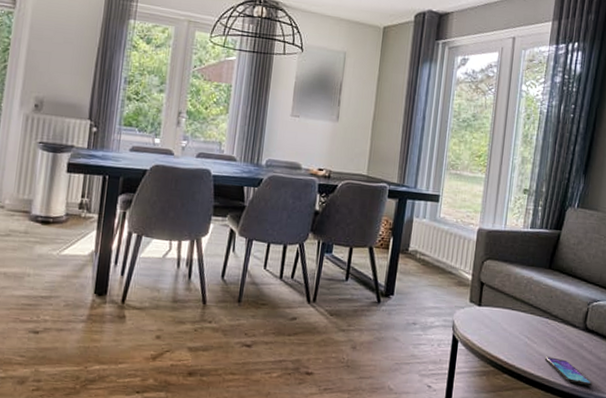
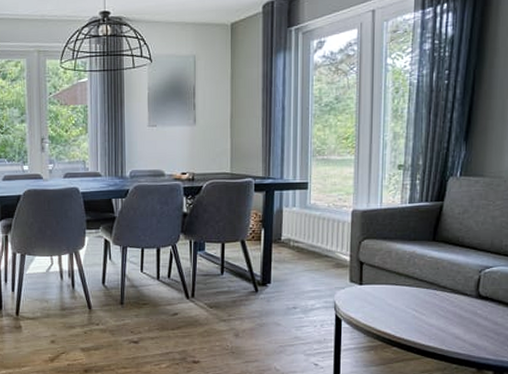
smartphone: present [544,356,592,386] -> none [435,327,490,352]

